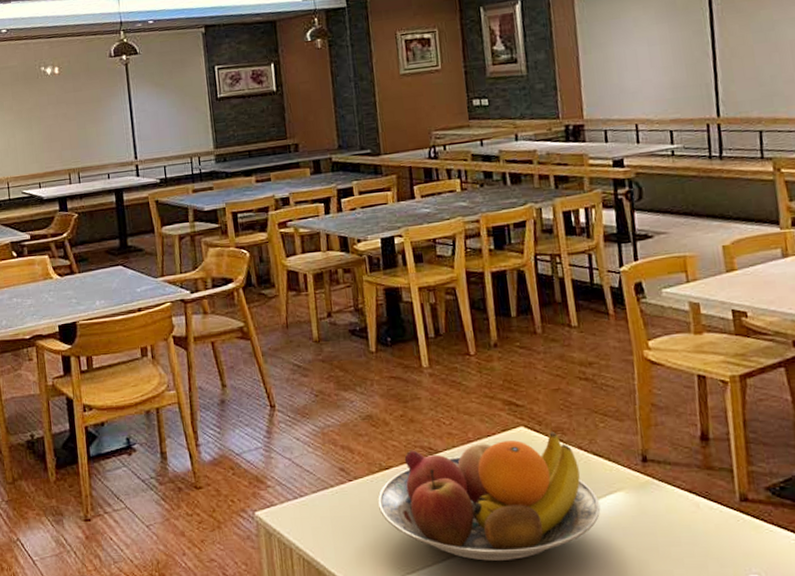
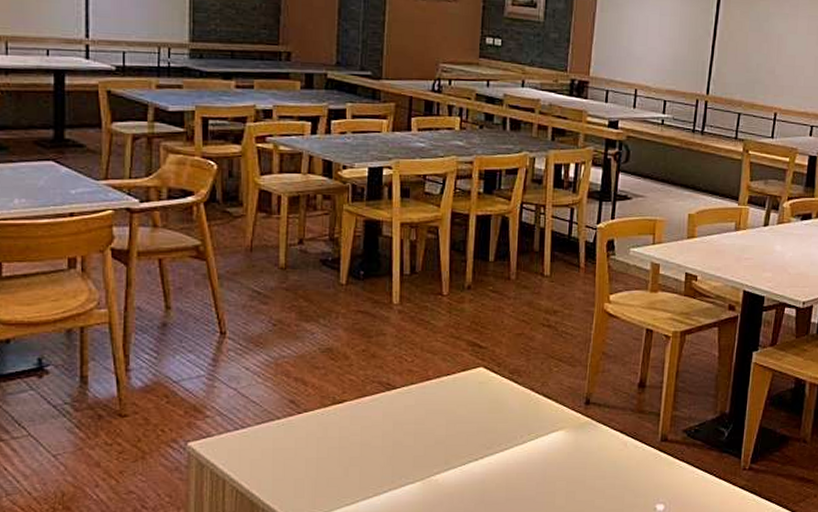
fruit bowl: present [378,431,601,562] -> none [326,372,542,493]

